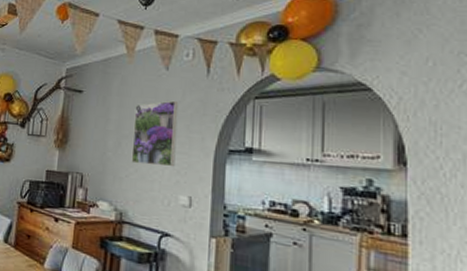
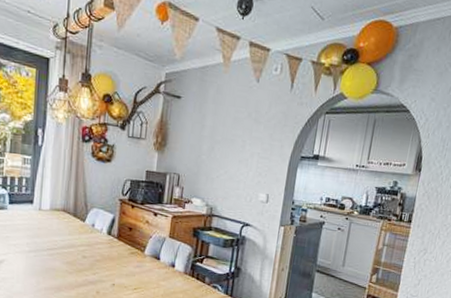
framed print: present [131,100,179,167] -> none [222,111,265,170]

